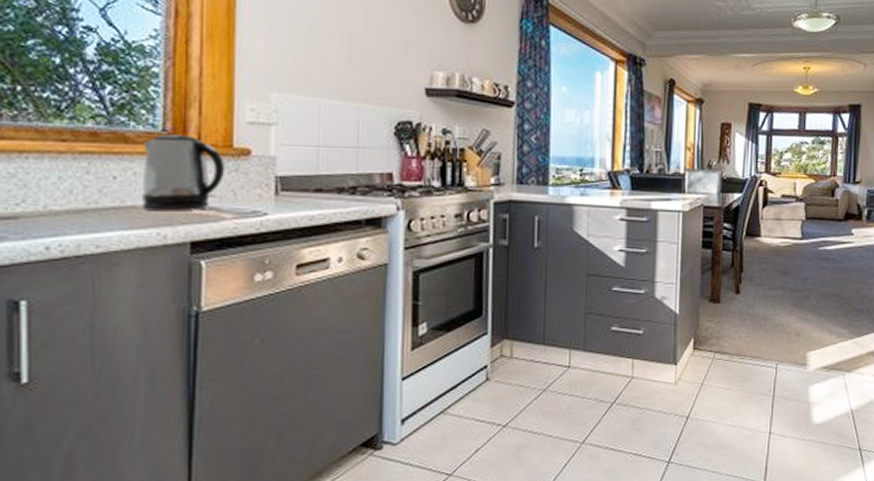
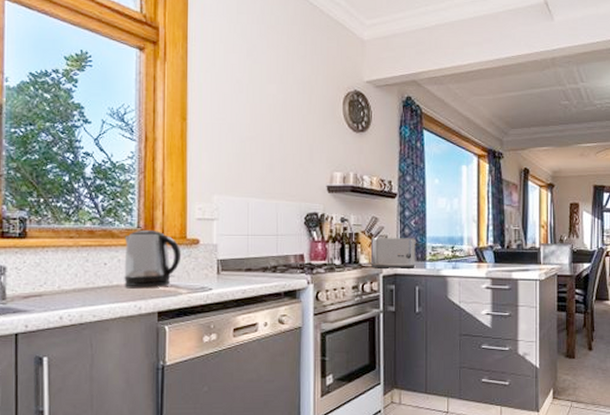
toaster: none [478,155,541,196] -> present [370,238,419,270]

